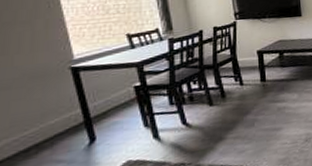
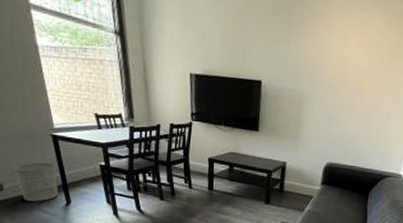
waste bin: none [13,100,79,156] -> present [14,162,59,202]

